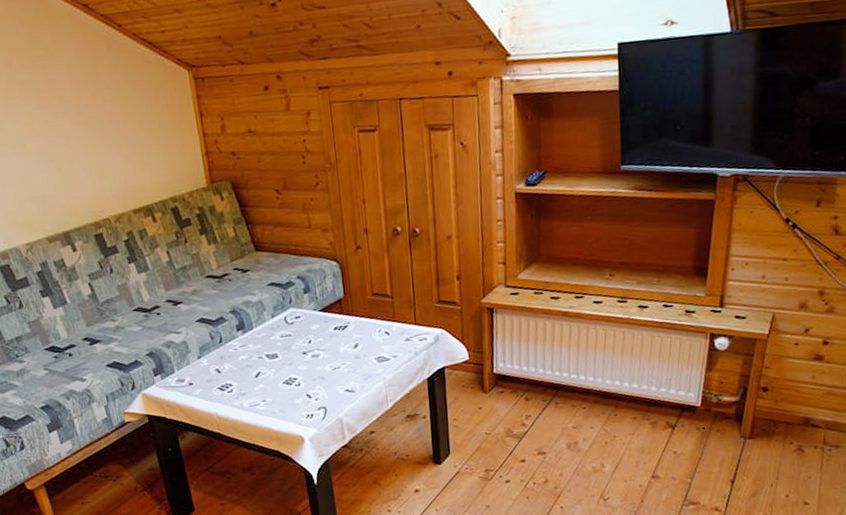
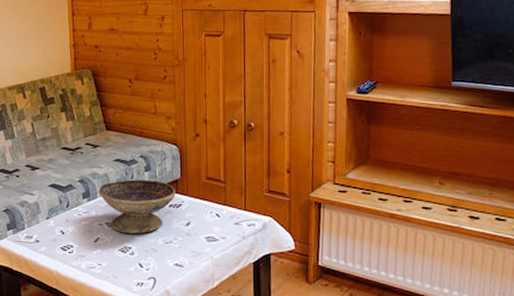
decorative bowl: none [254,302,340,364] -> present [99,180,176,233]

